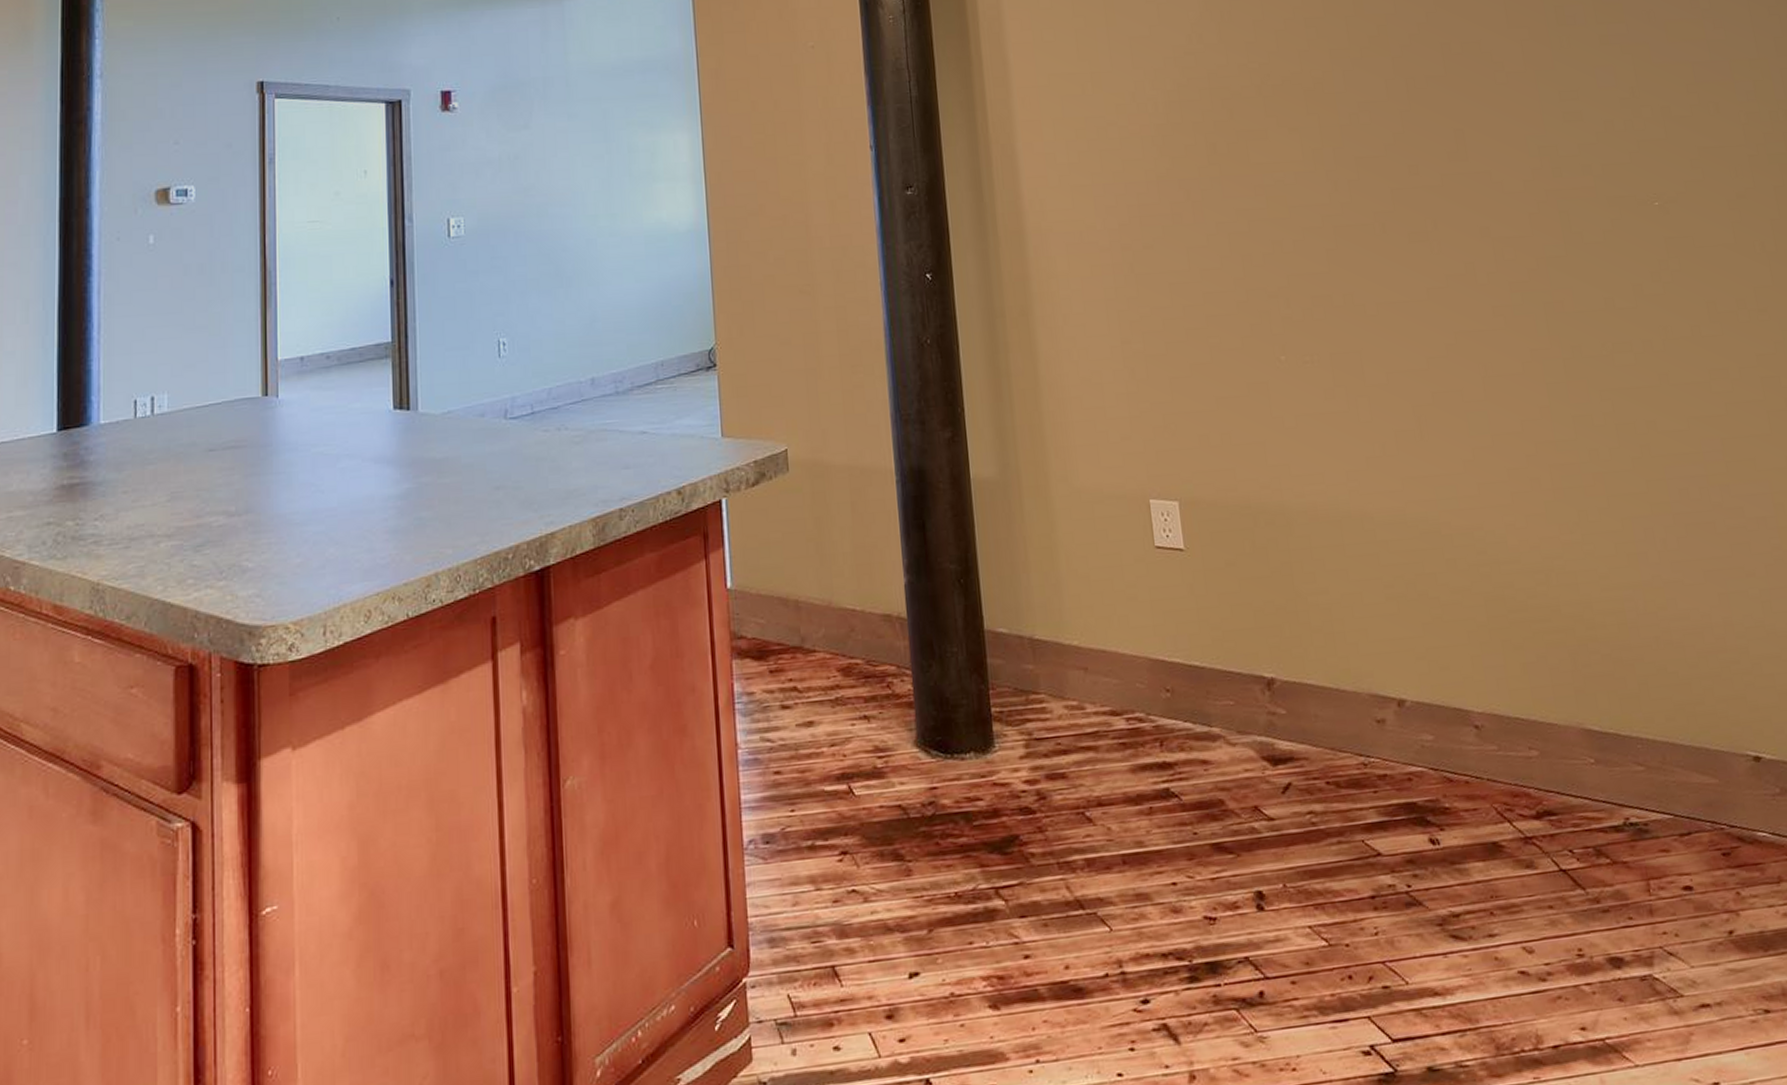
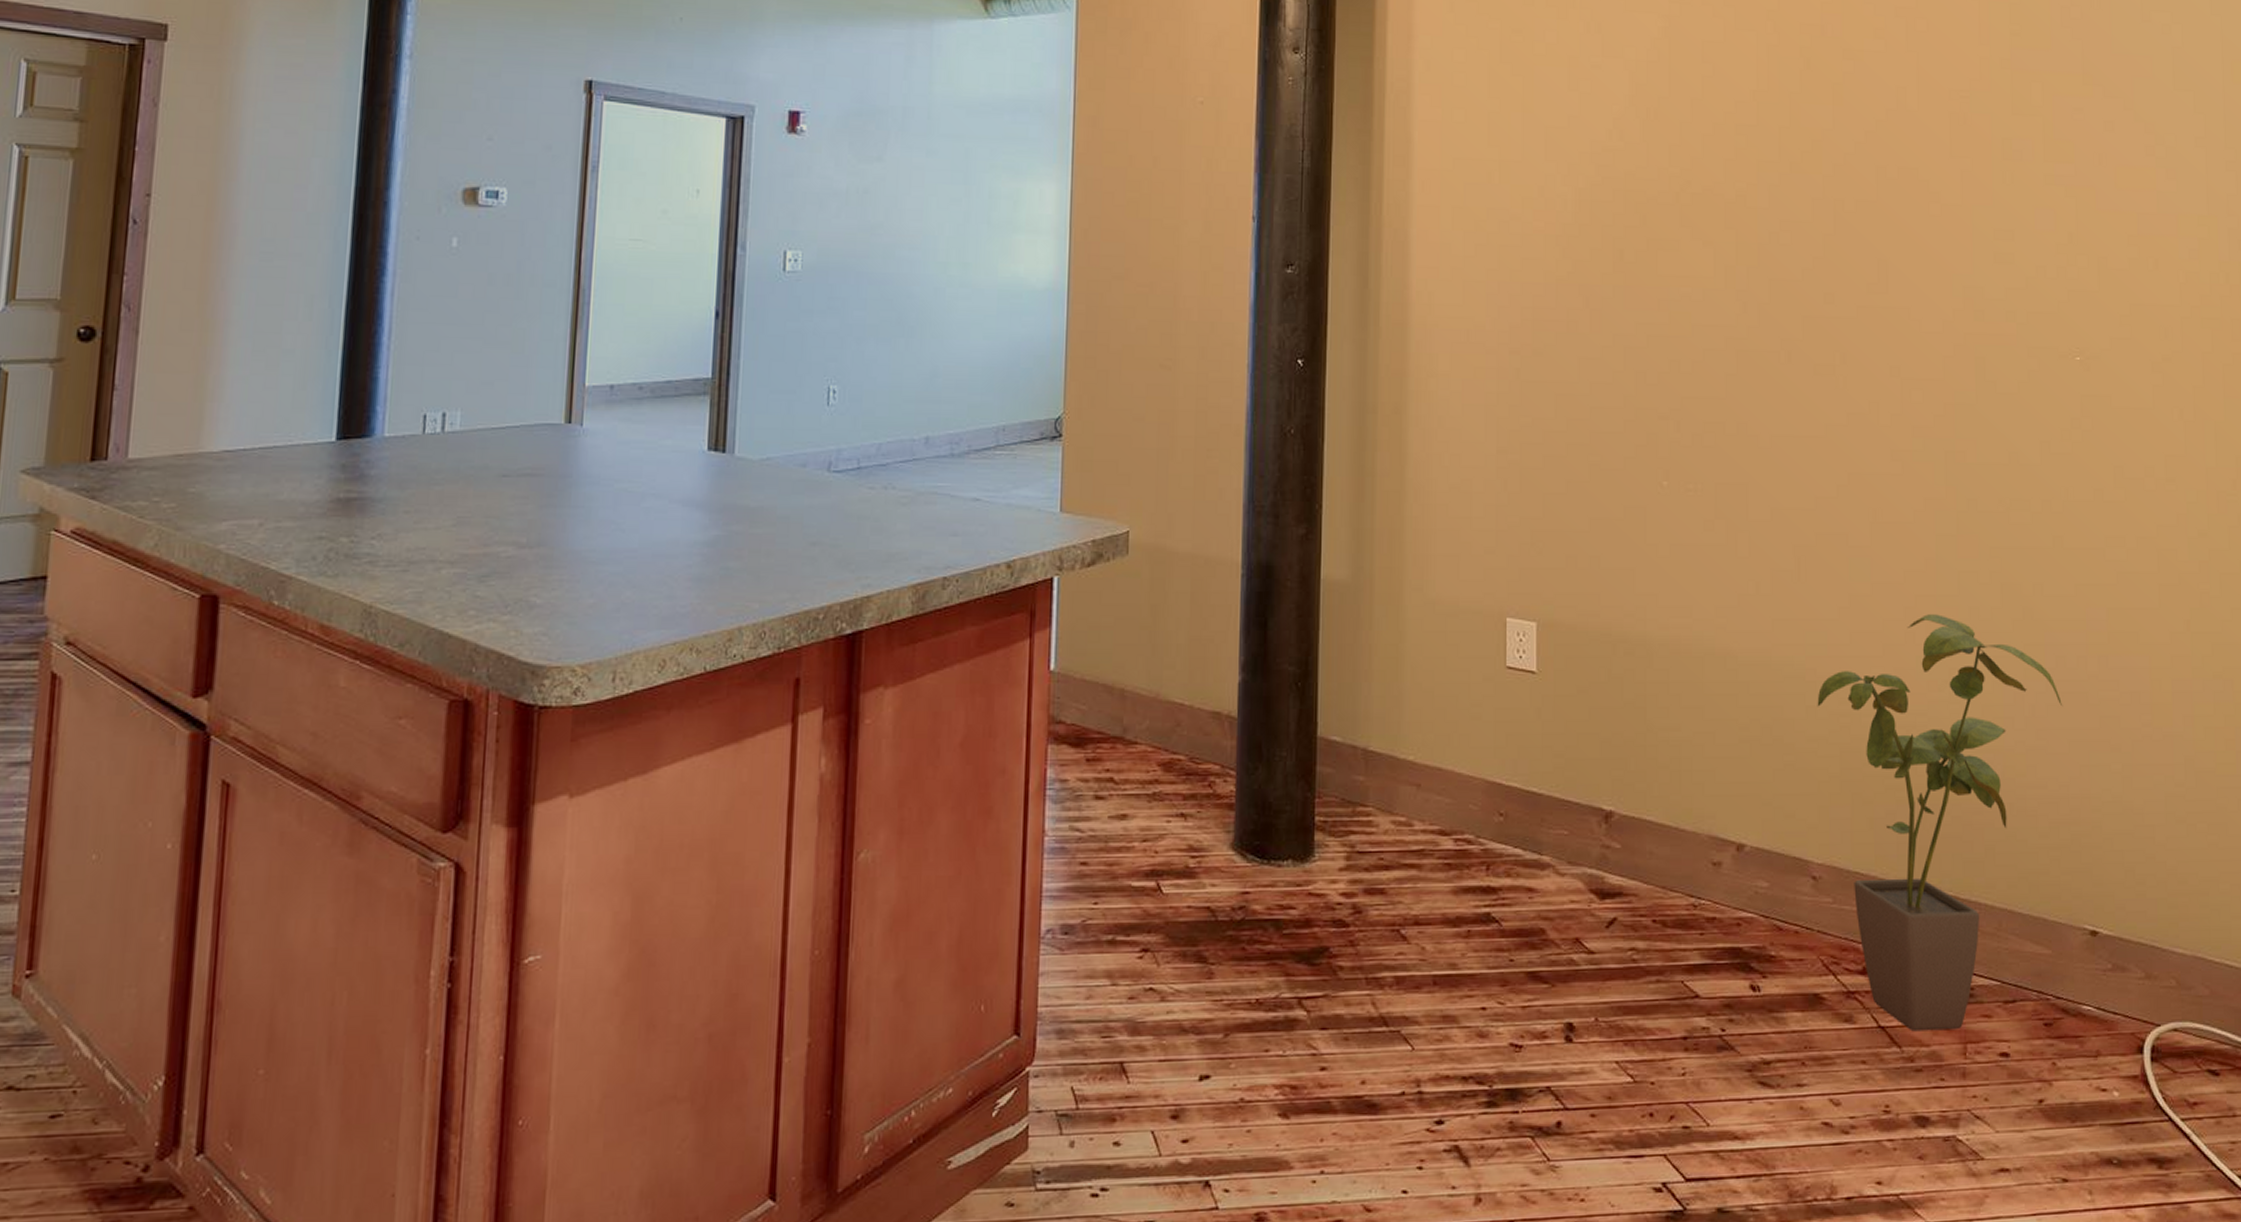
house plant: none [1455,459,1693,872] -> present [1817,614,2063,1032]

